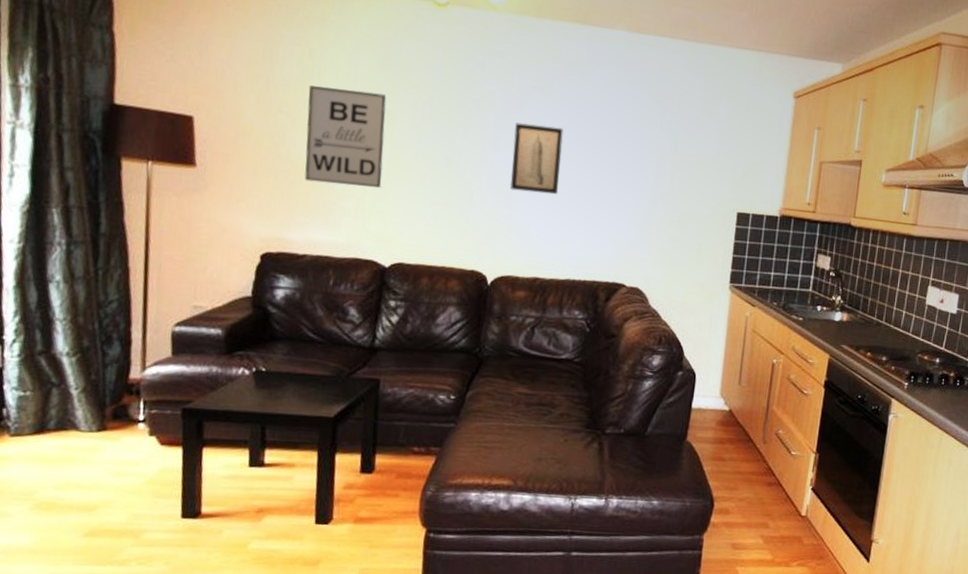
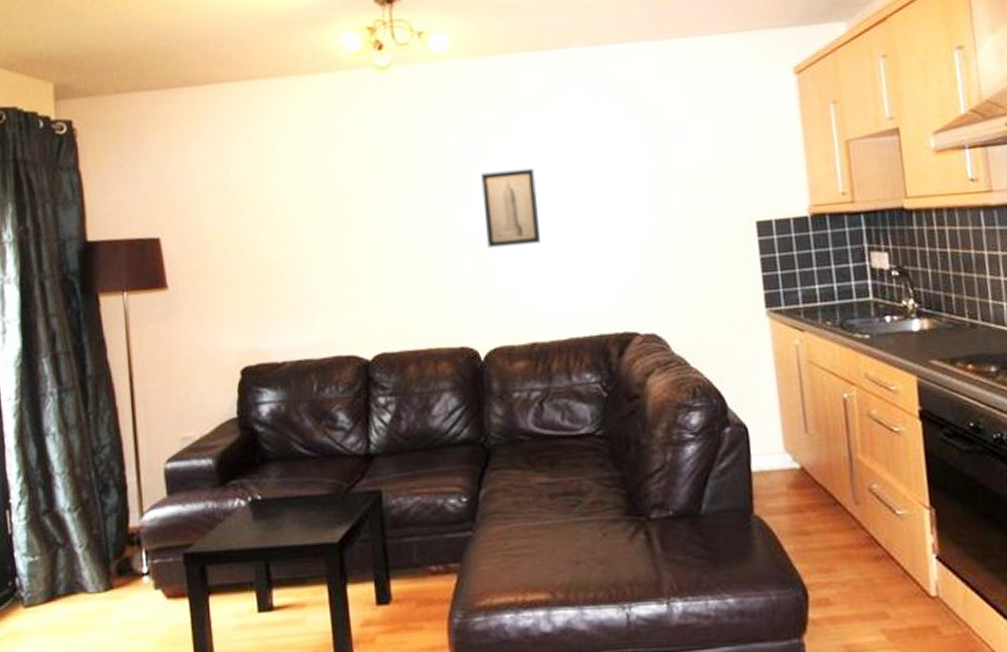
wall art: present [304,85,387,188] -> none [265,174,351,282]

